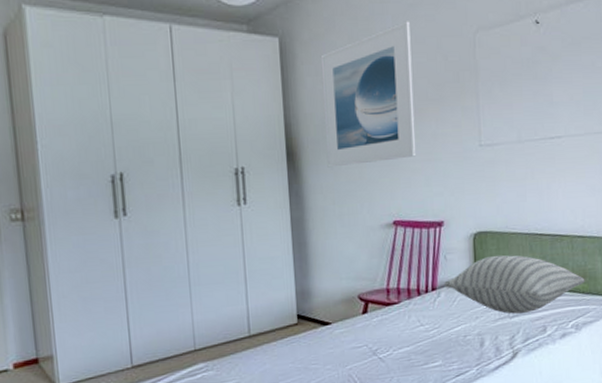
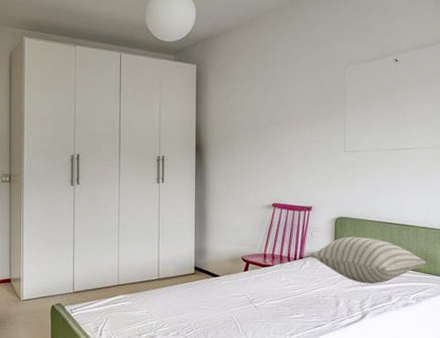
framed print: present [320,21,417,168] -> none [225,56,295,160]

